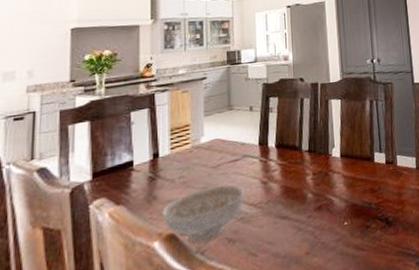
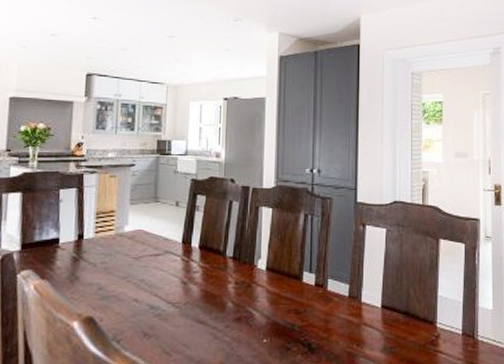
decorative bowl: present [162,184,245,244] -> none [83,277,165,331]

